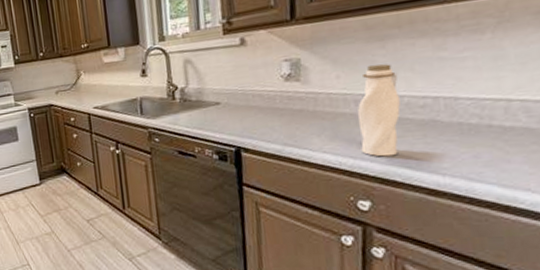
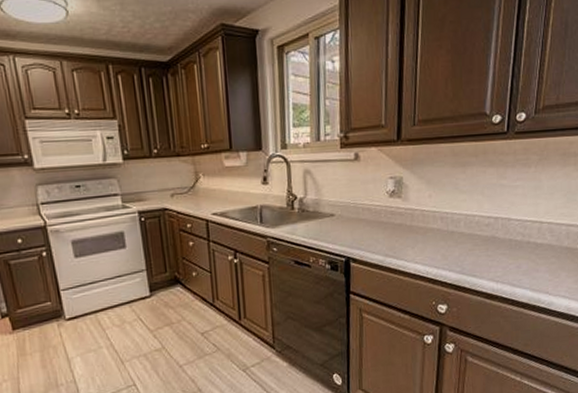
water bottle: present [357,63,401,157] -> none [442,186,473,267]

